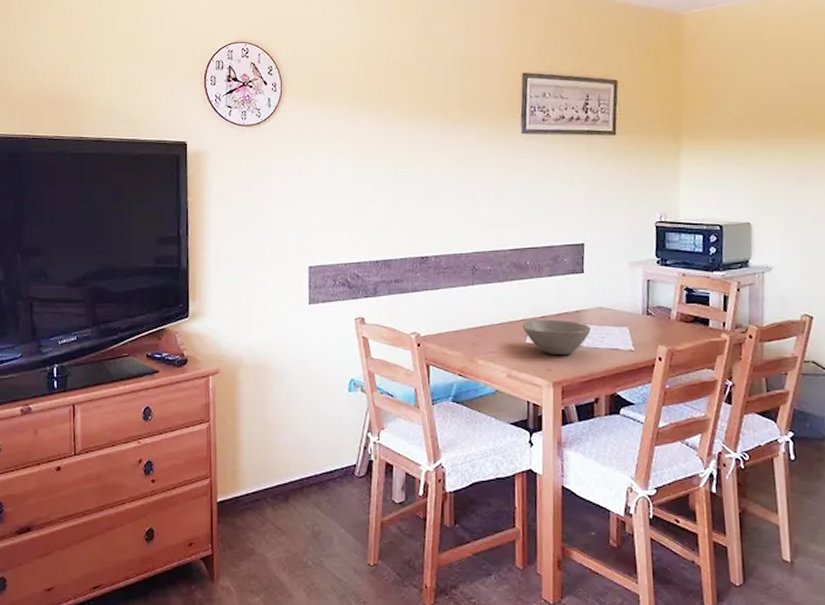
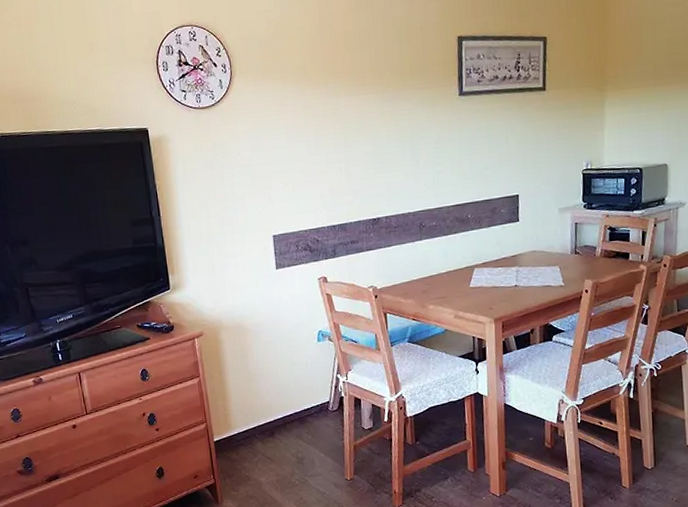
bowl: present [523,319,591,356] -> none [467,264,526,296]

